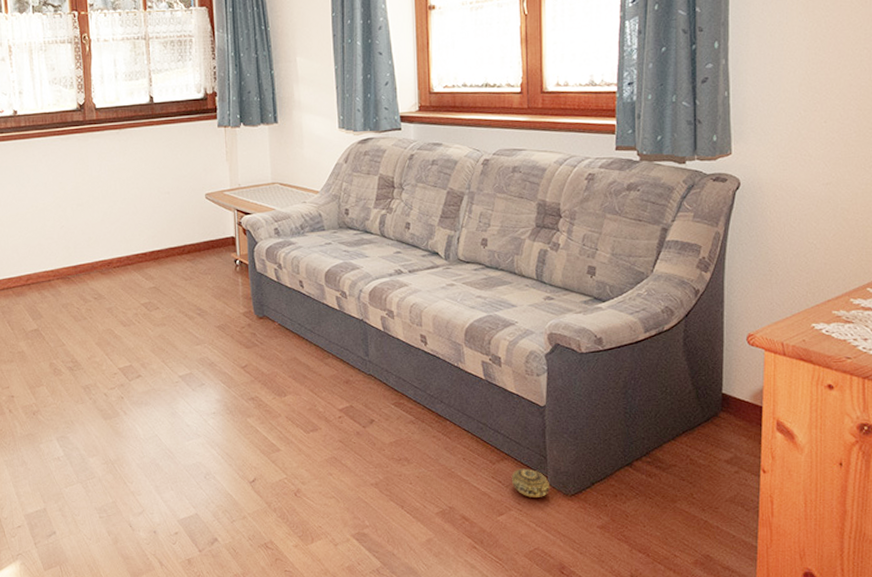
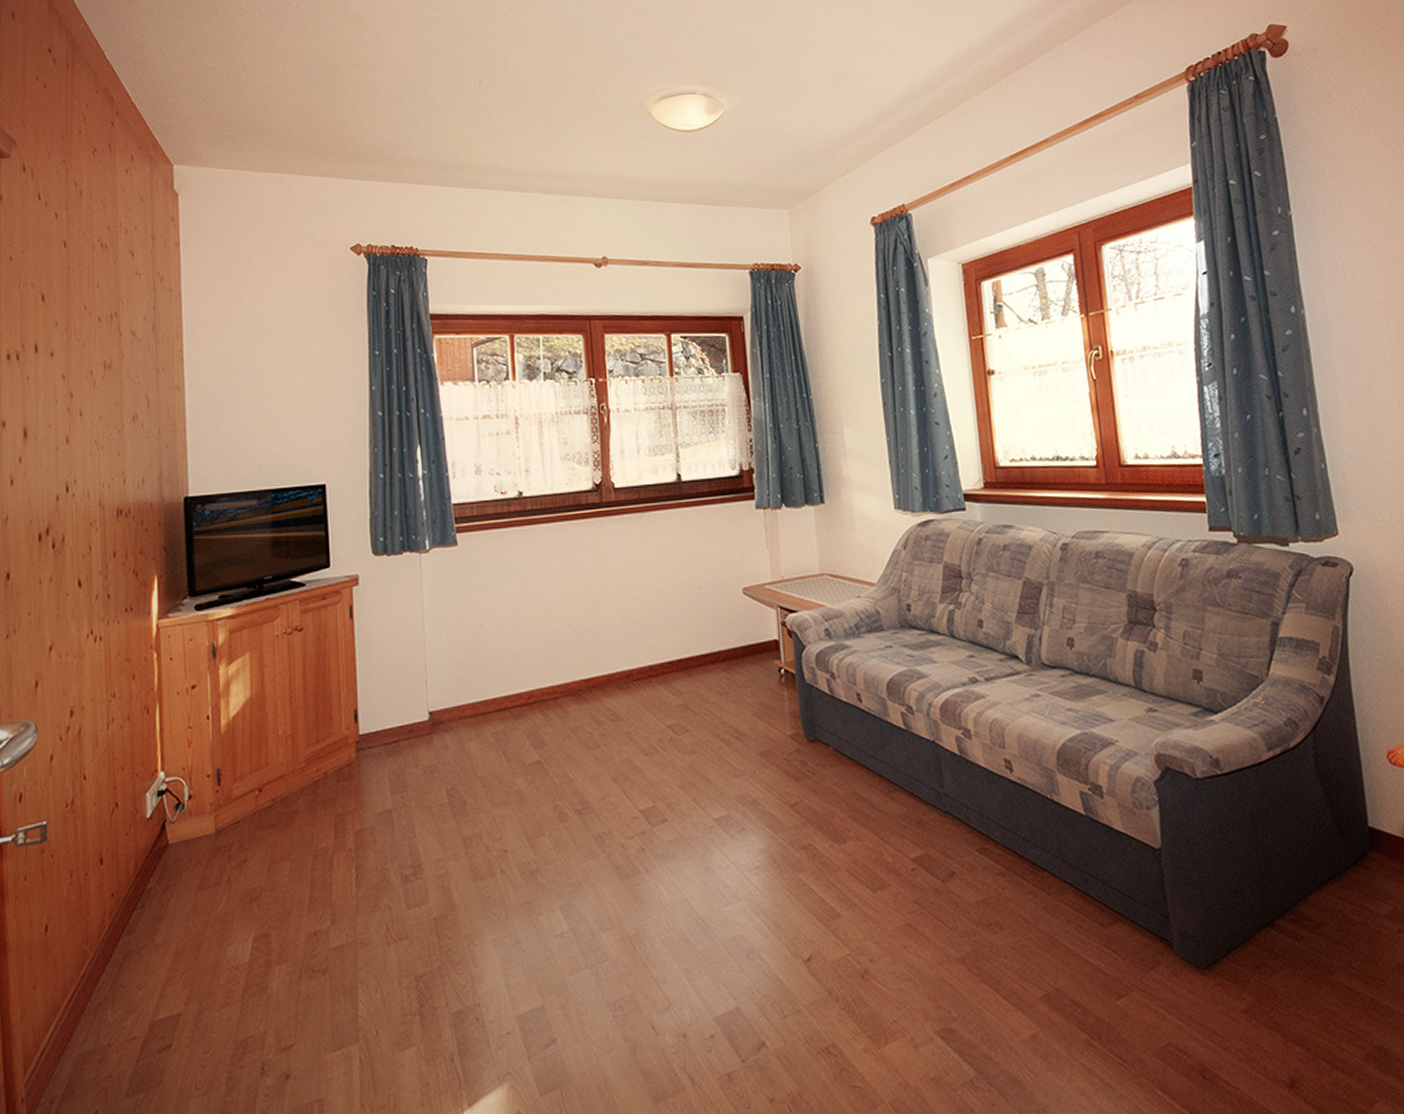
decorative ball: present [511,468,549,497] -> none [1128,932,1177,973]

